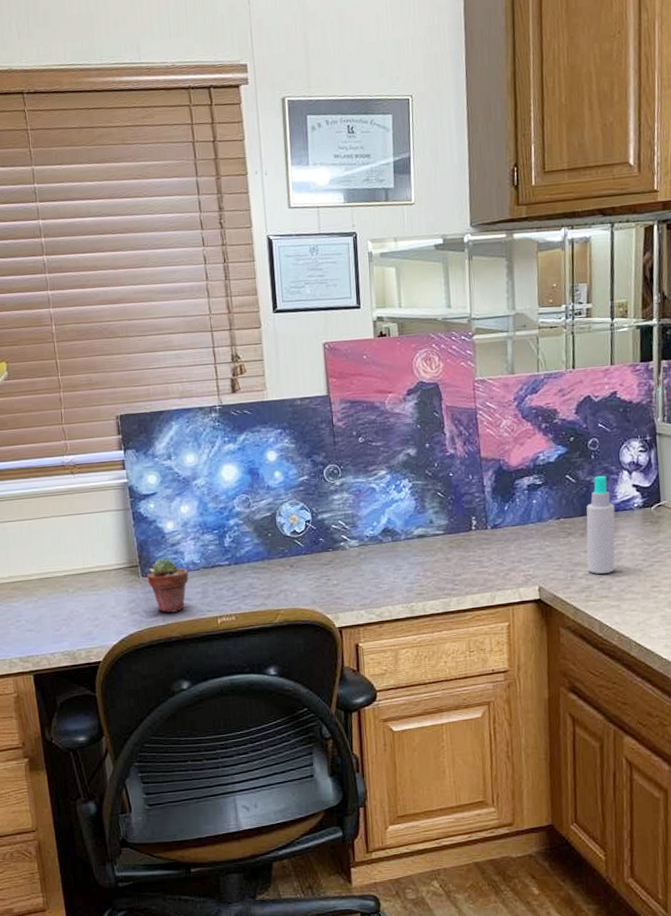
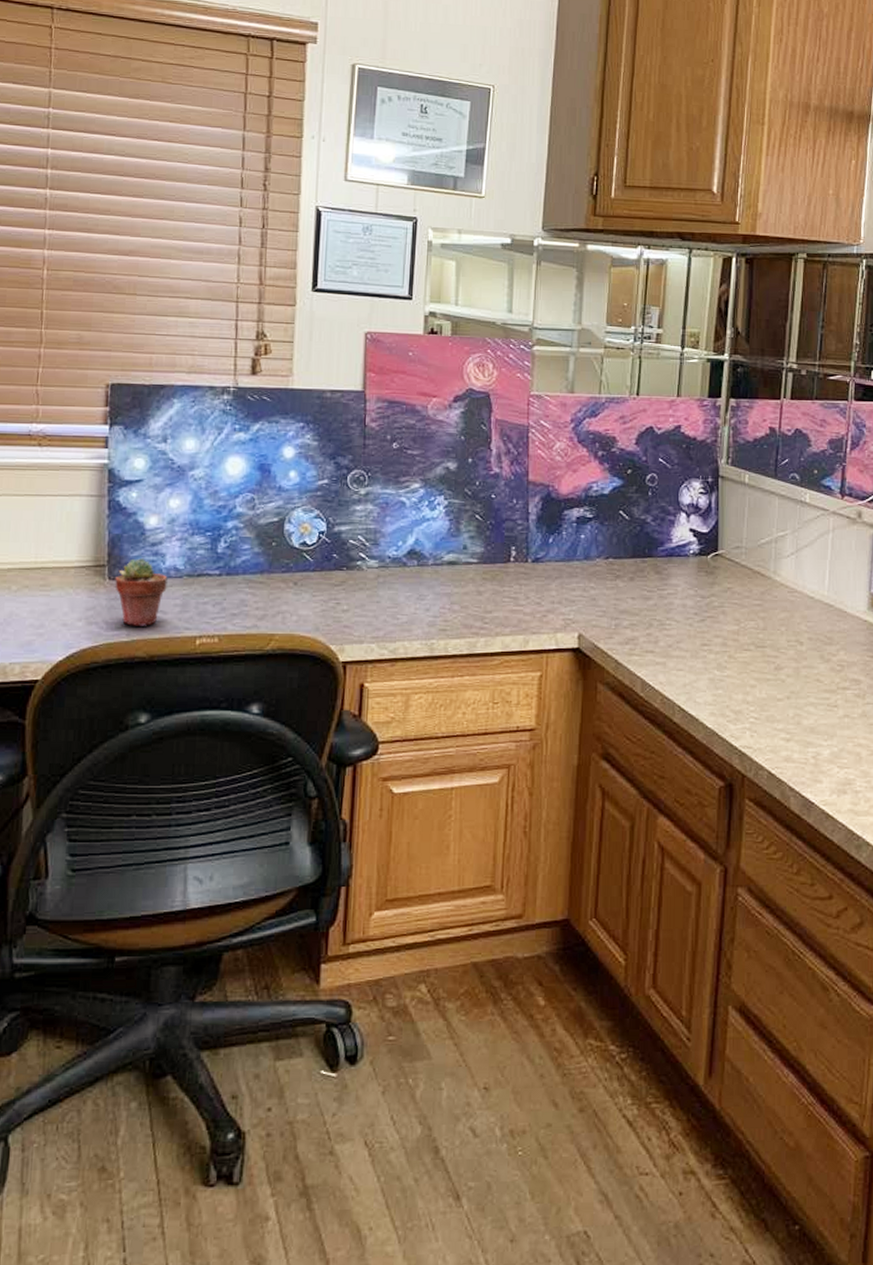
spray bottle: present [586,475,615,574] -> none [634,515,669,625]

